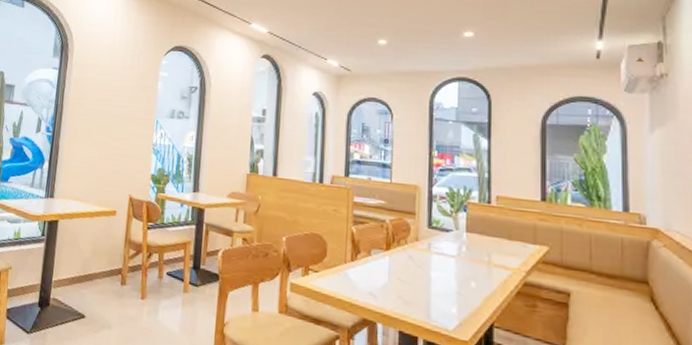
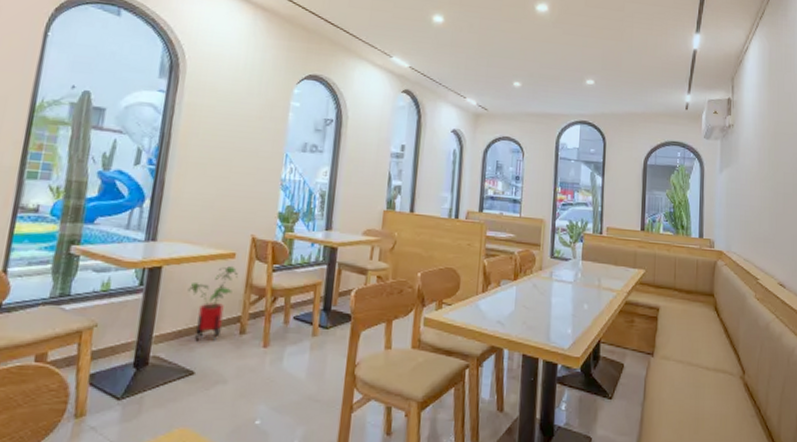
house plant: none [78,223,118,289] -> present [187,266,238,342]

